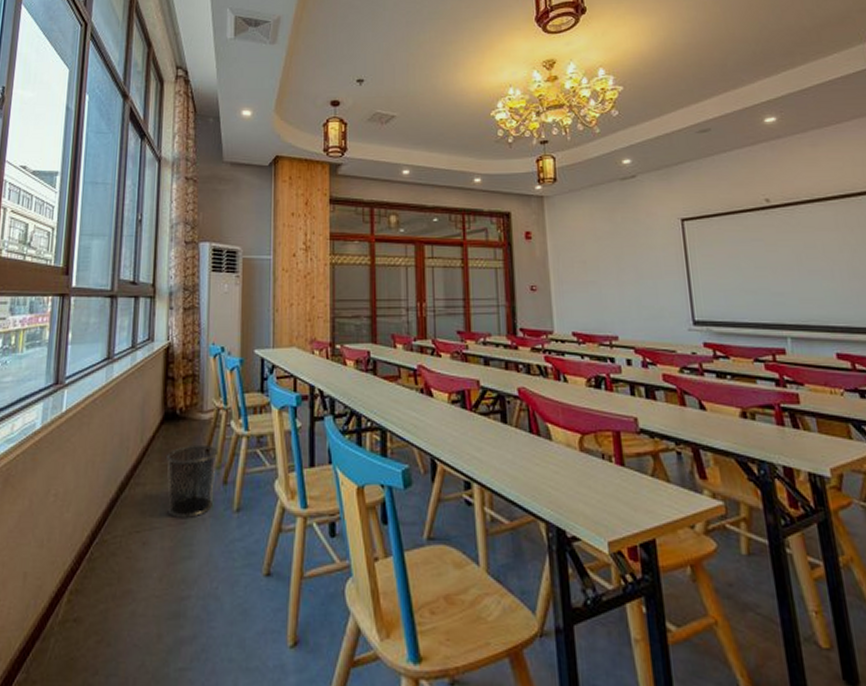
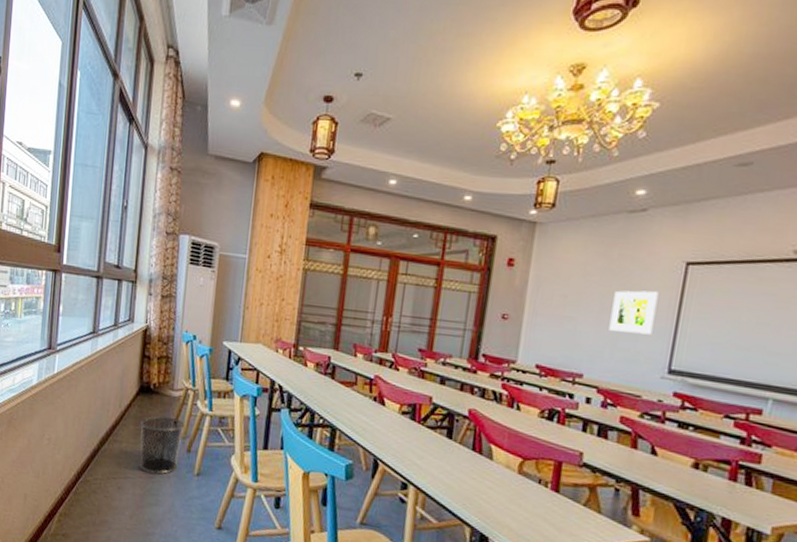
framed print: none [627,247,669,290] -> present [609,290,659,335]

